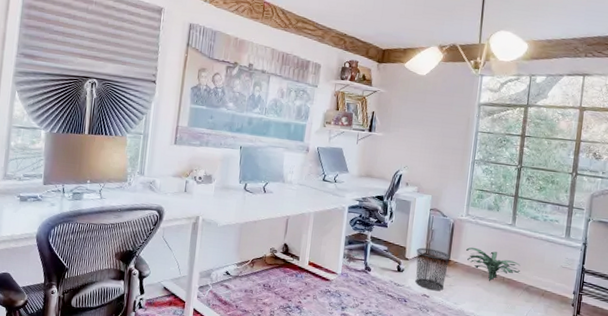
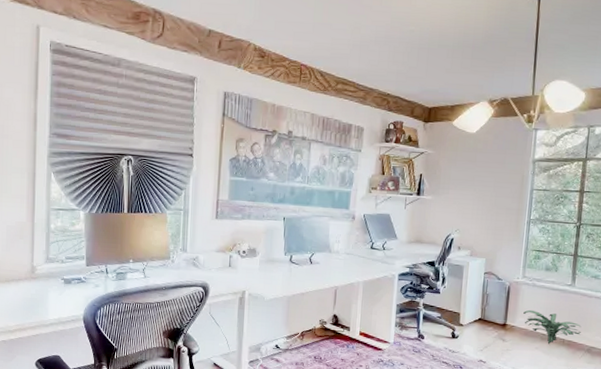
waste bin: present [415,247,450,291] -> none [471,312,506,356]

